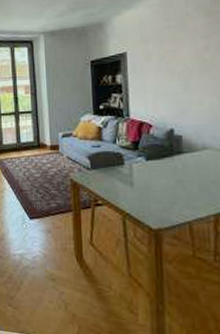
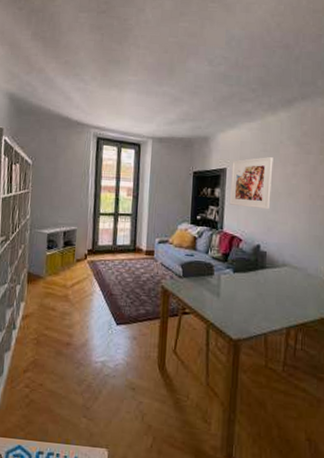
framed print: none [132,33,181,91] -> present [229,157,273,210]

